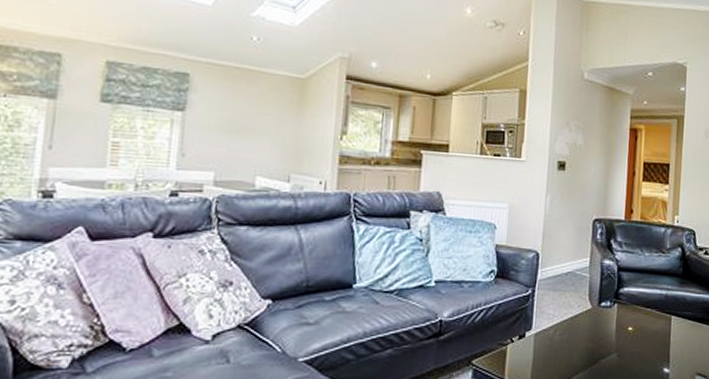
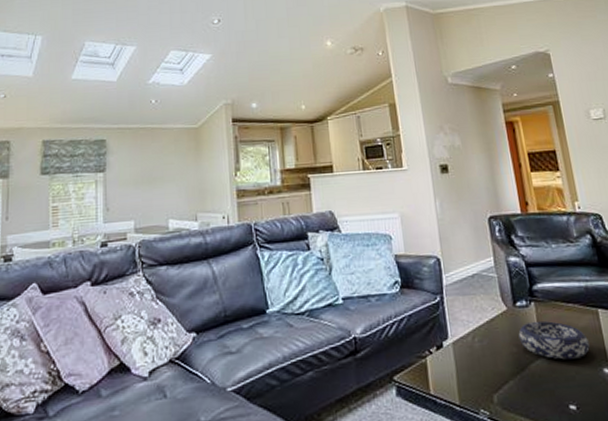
decorative bowl: none [596,321,657,358] -> present [518,320,590,360]

